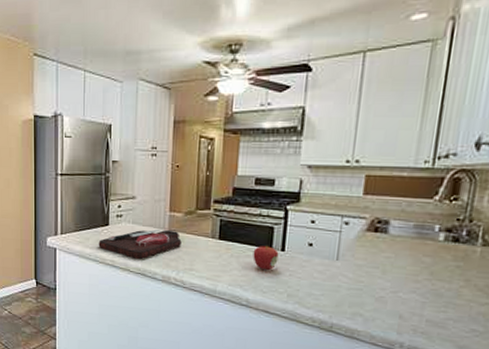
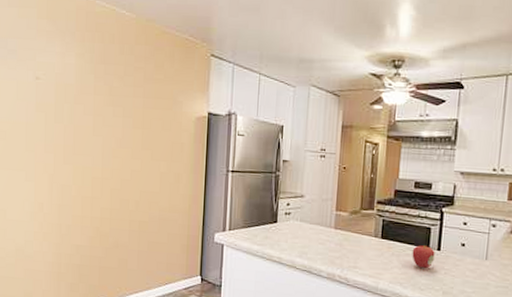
cutting board: present [98,230,182,260] -> none [266,228,347,257]

